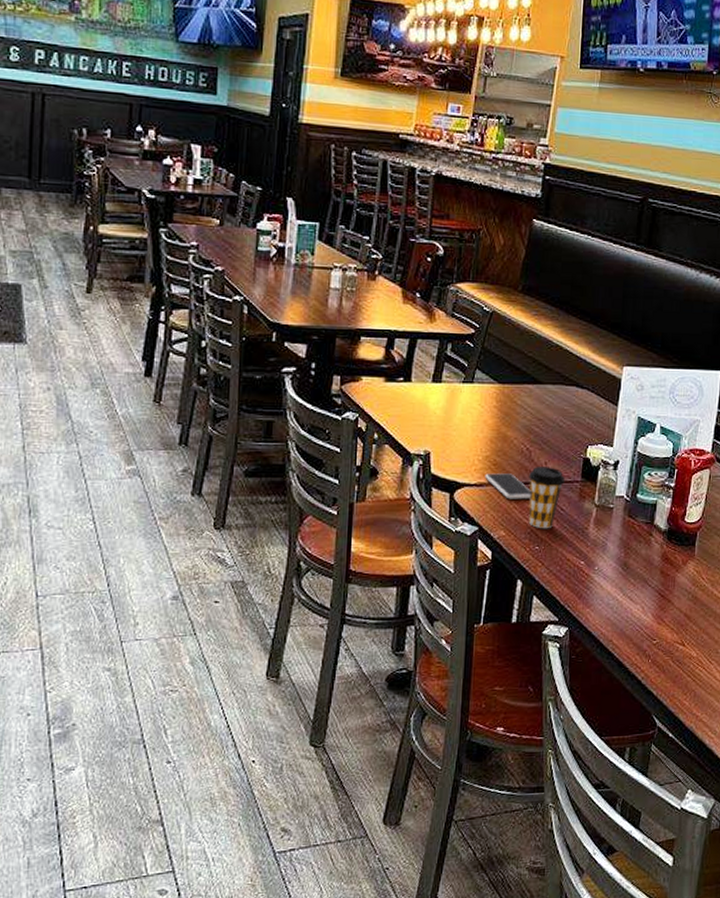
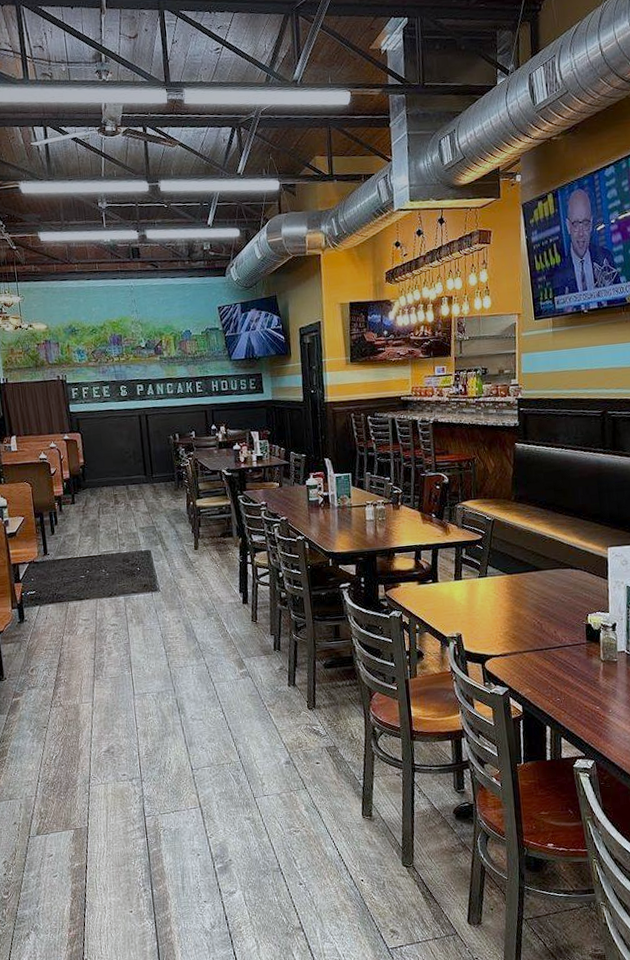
smartphone: present [485,473,531,499] -> none [507,643,547,664]
coffee cup: present [528,467,565,529] -> none [543,634,573,684]

